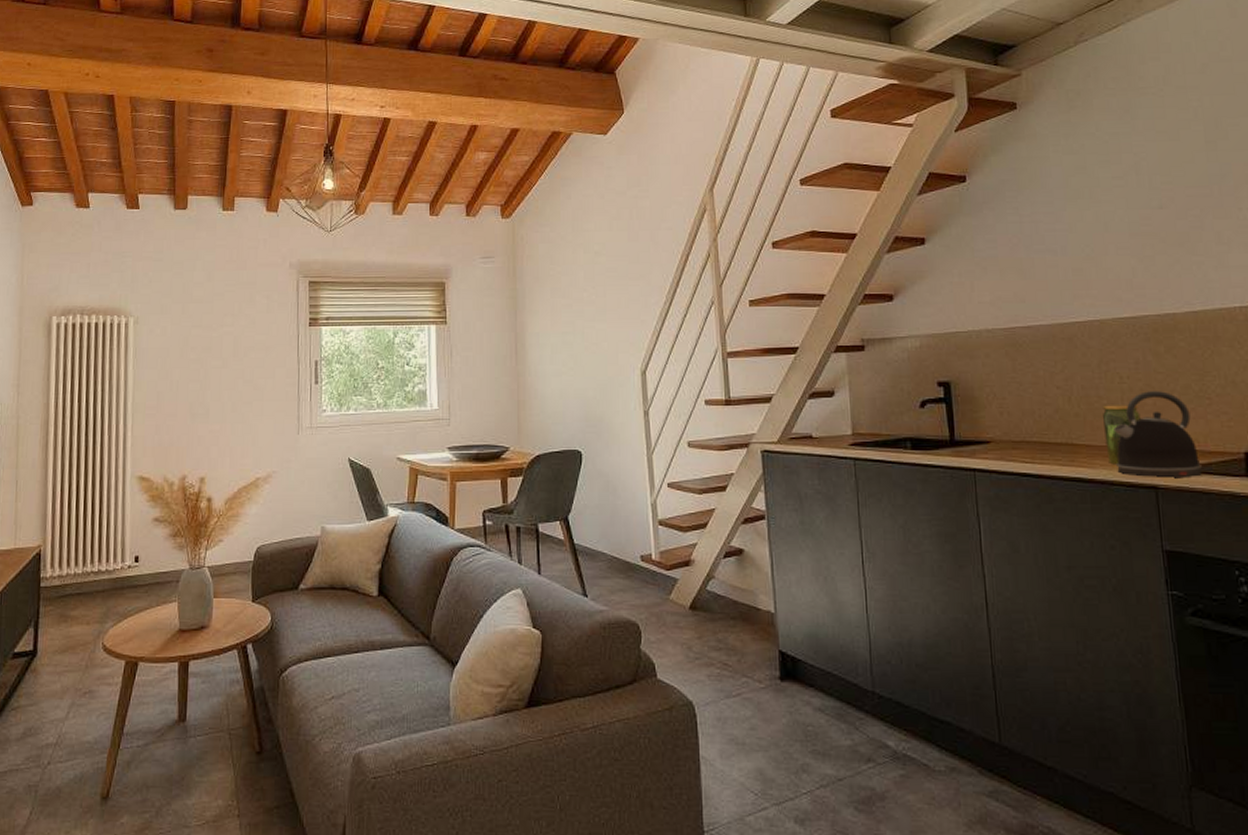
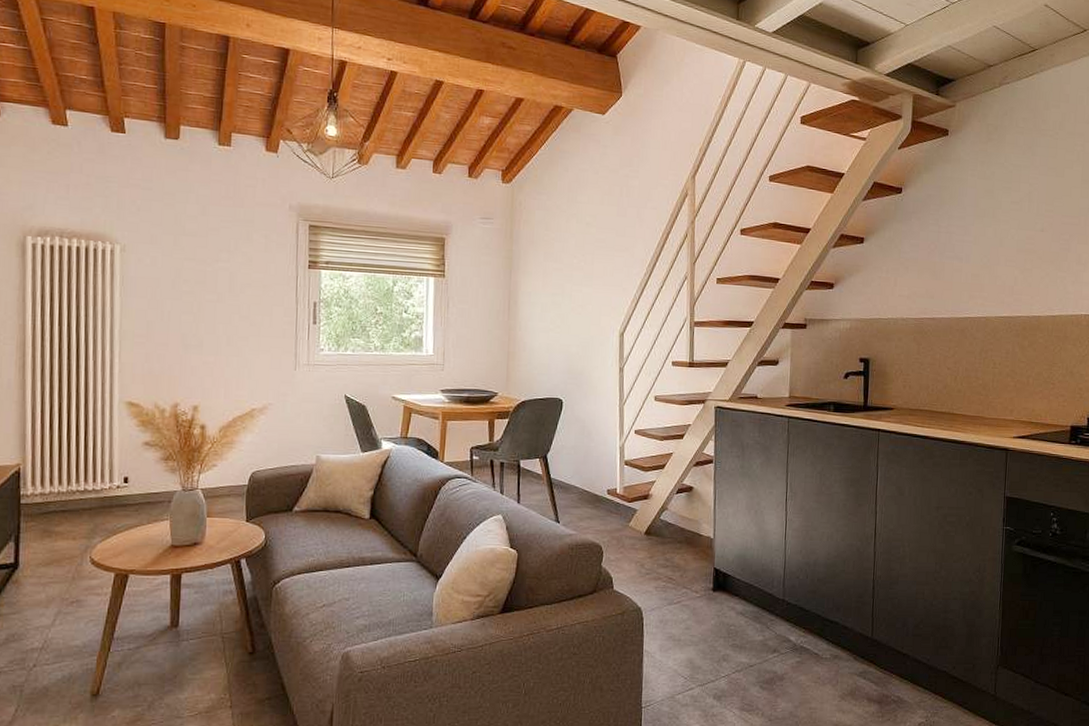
jar: present [1102,405,1141,465] -> none [976,384,1004,431]
kettle: present [1113,391,1203,479] -> none [982,375,1041,443]

